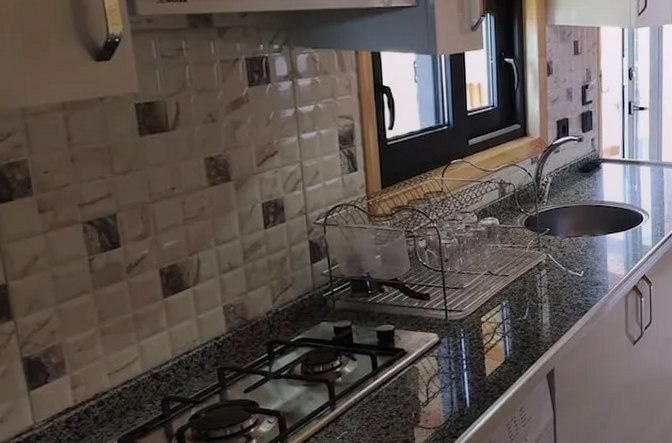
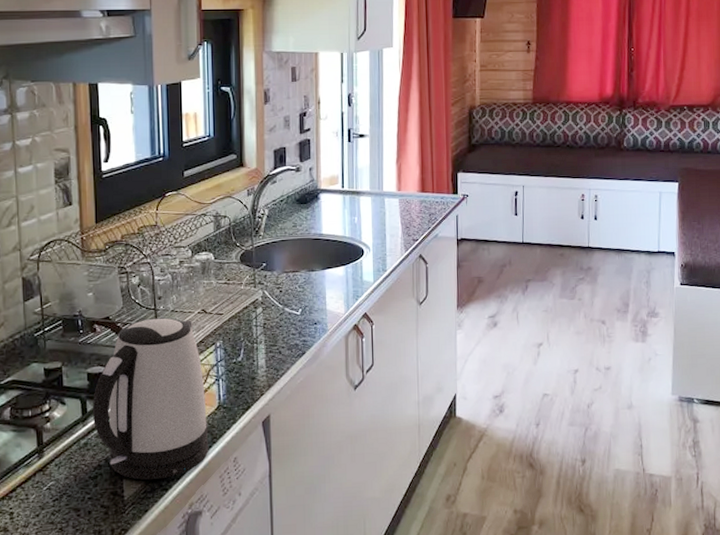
kettle: none [382,279,496,429] -> present [92,317,209,481]

